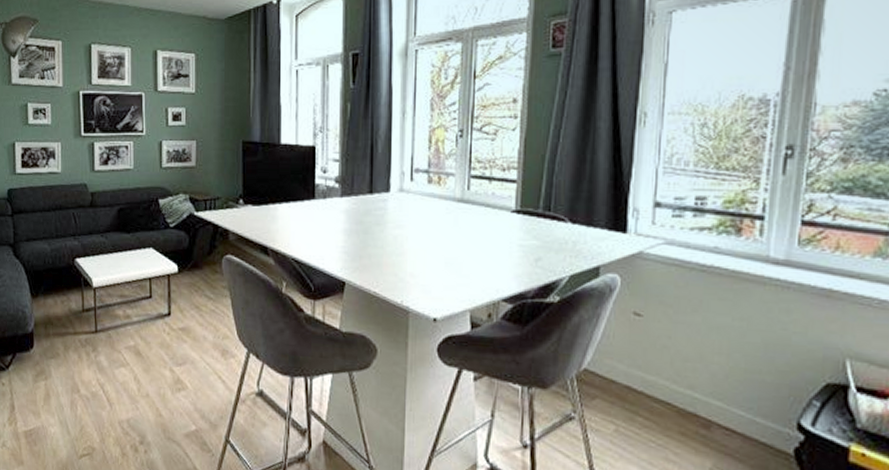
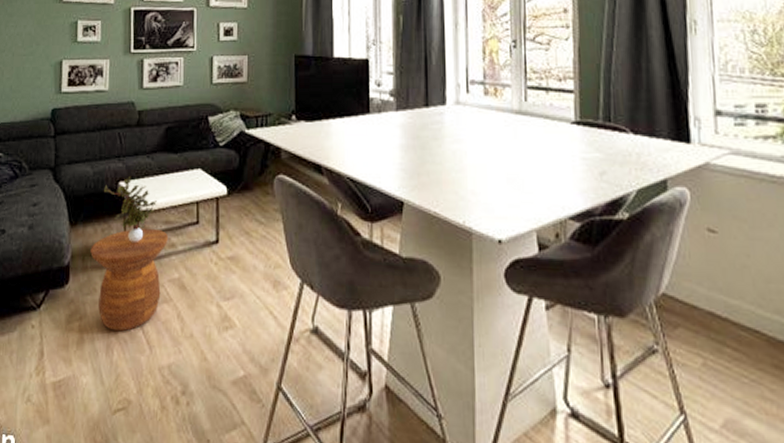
side table: none [52,300,124,391] -> present [90,228,169,332]
potted plant: none [61,253,112,314] -> present [103,175,157,244]

